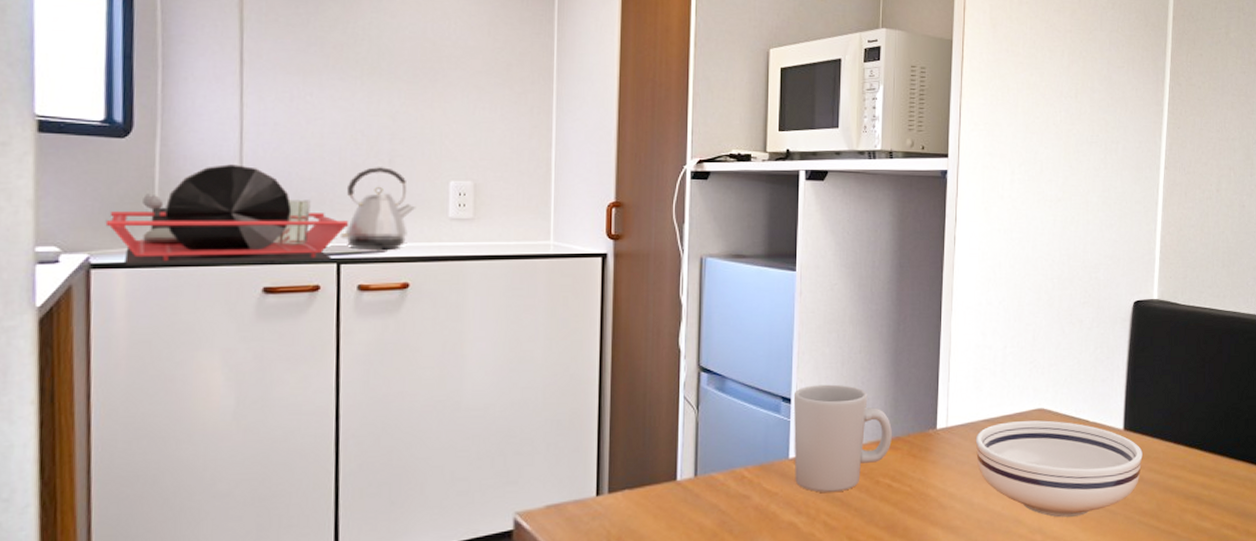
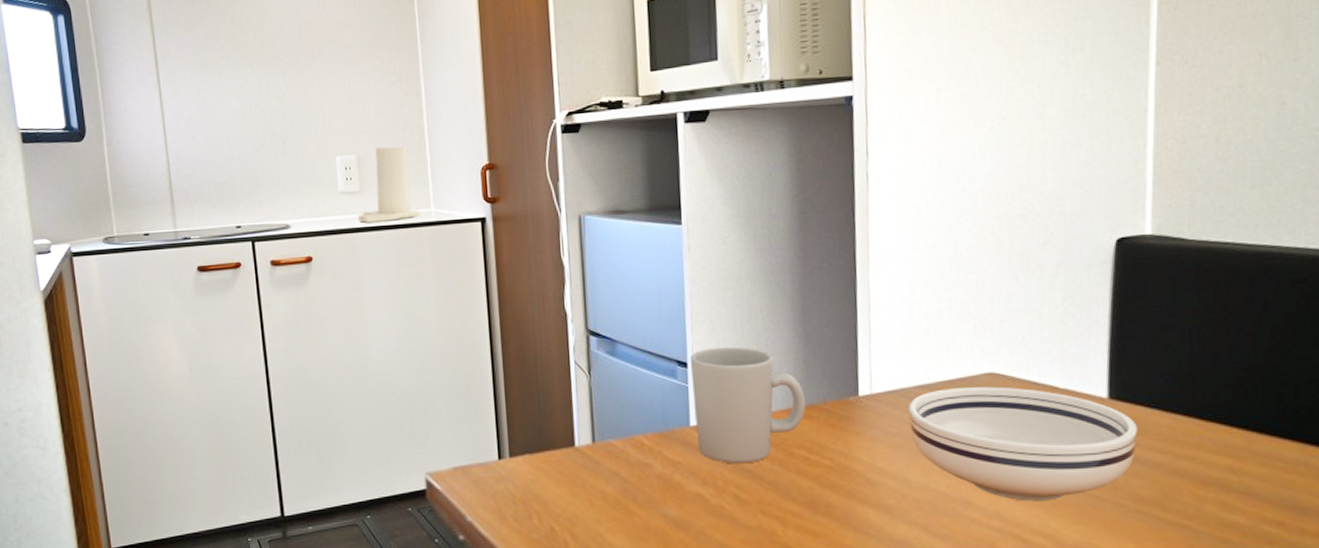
dish rack: present [105,164,348,265] -> none [77,157,256,252]
kettle: present [339,167,416,250] -> none [250,148,310,228]
paper towel: none [468,176,539,251] -> present [358,146,421,223]

